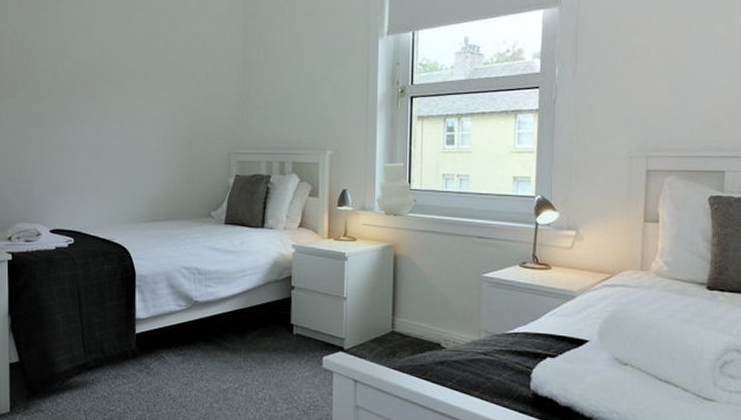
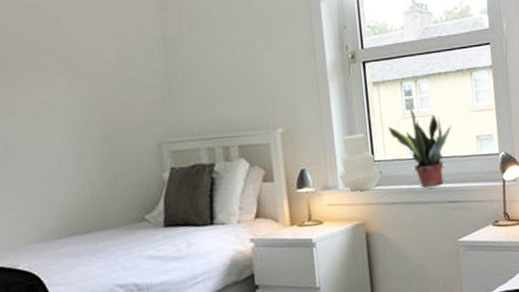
potted plant: none [426,144,490,222] -> present [387,108,452,188]

